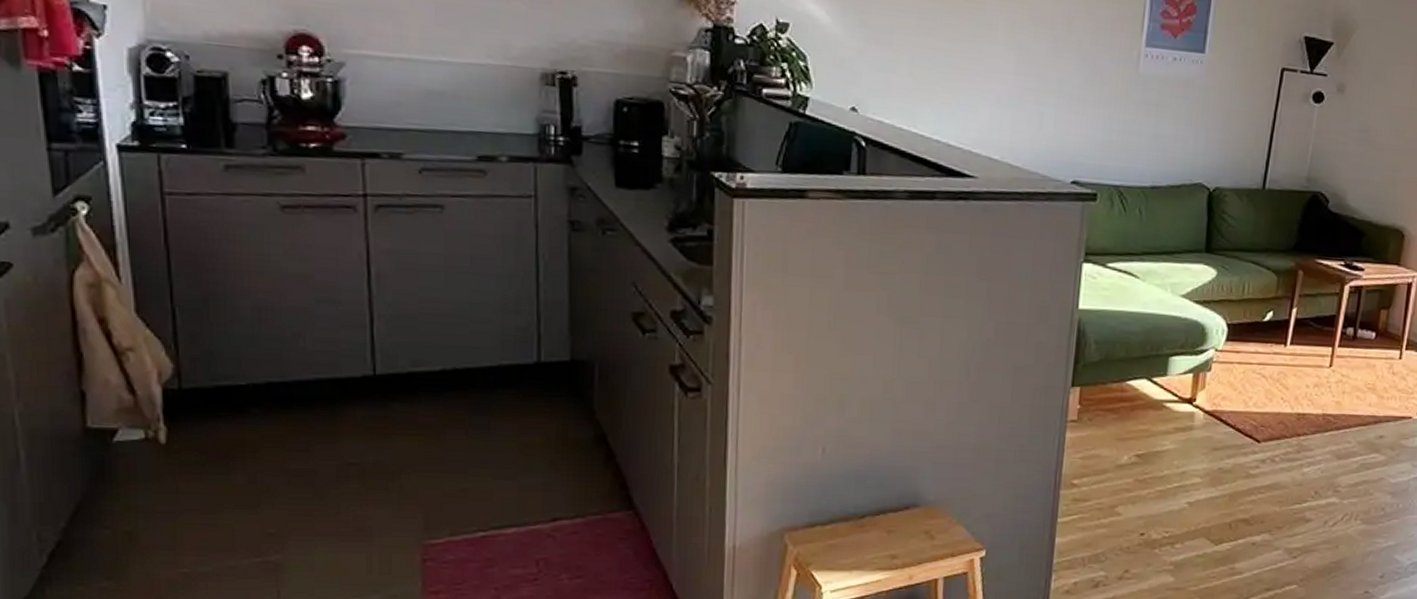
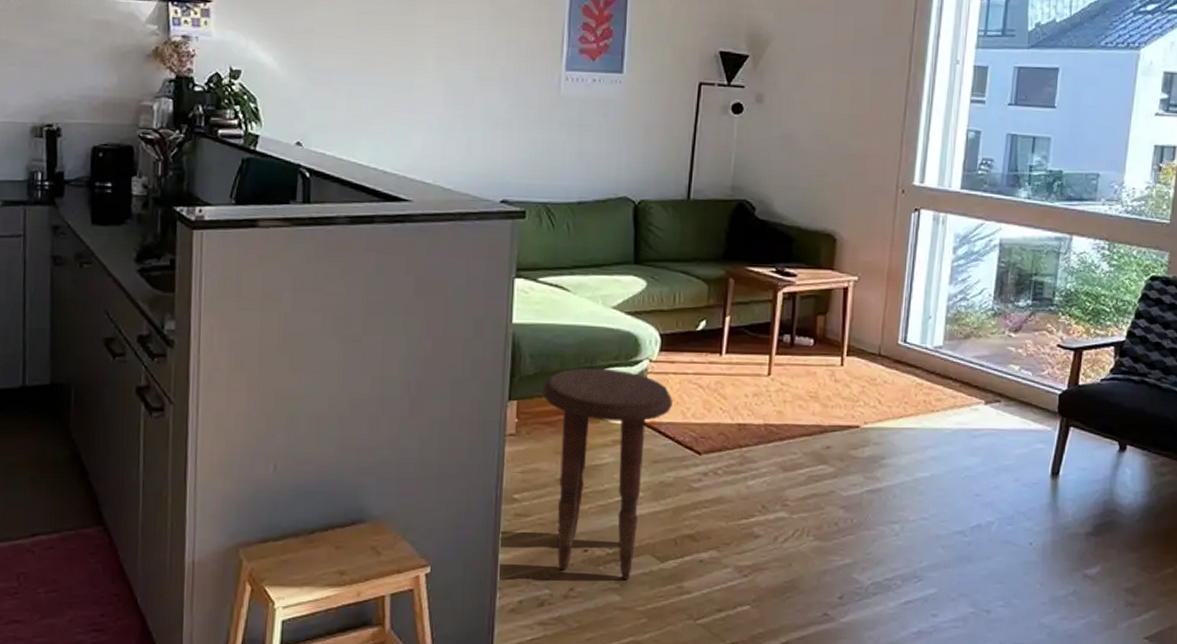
side table: none [1106,355,1236,562] -> present [542,367,672,580]

